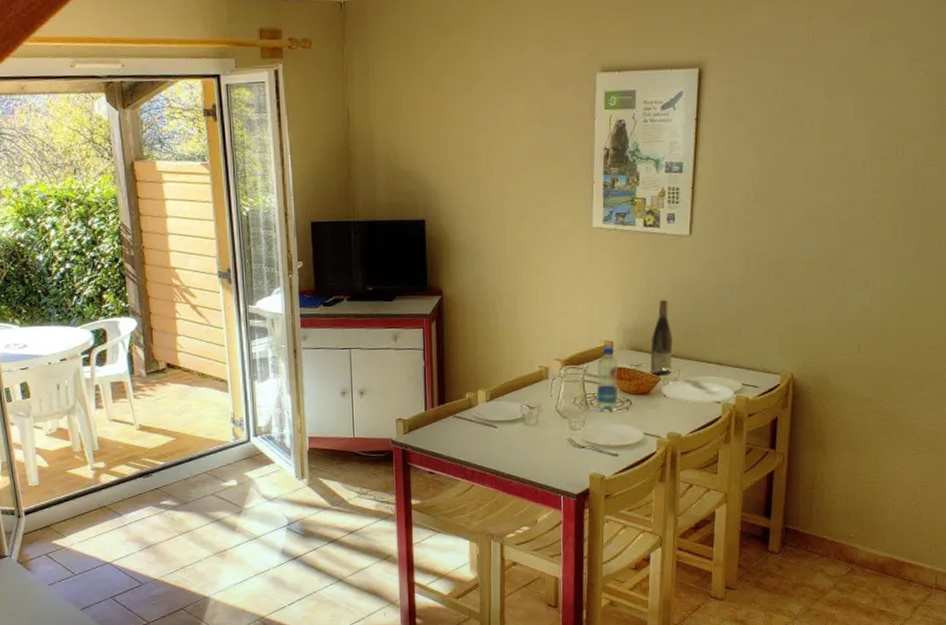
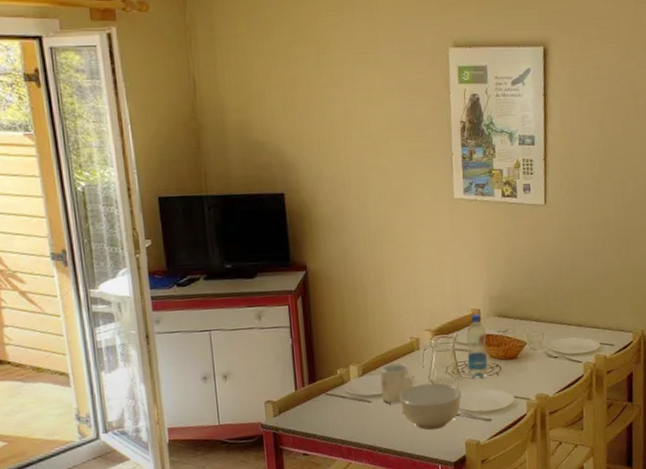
mug: none [507,390,540,431] -> present [380,363,414,404]
bowl: none [525,413,588,460] -> present [399,383,462,430]
wine bottle: present [649,299,673,376] -> none [515,266,536,340]
plate: present [660,380,734,404] -> none [527,342,594,365]

